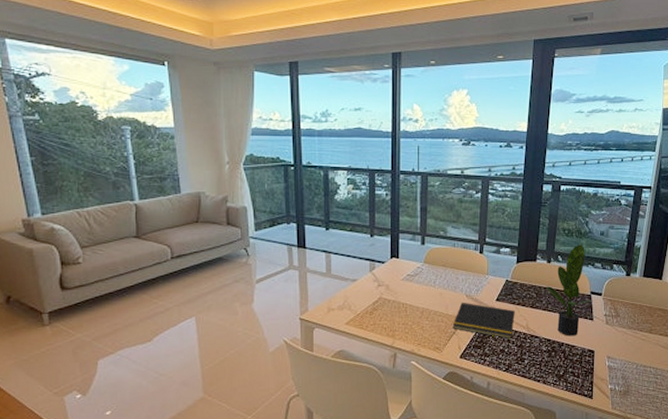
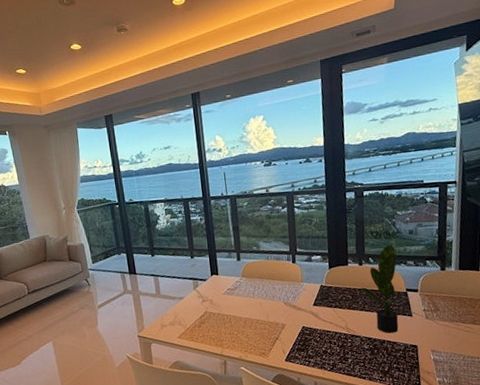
notepad: present [452,302,515,340] -> none [274,309,334,341]

